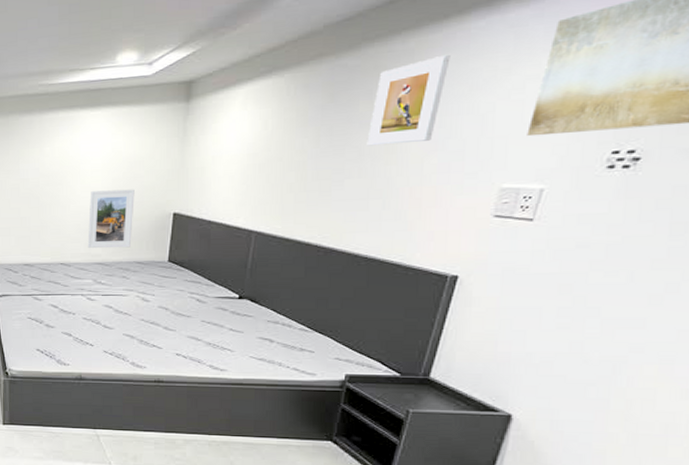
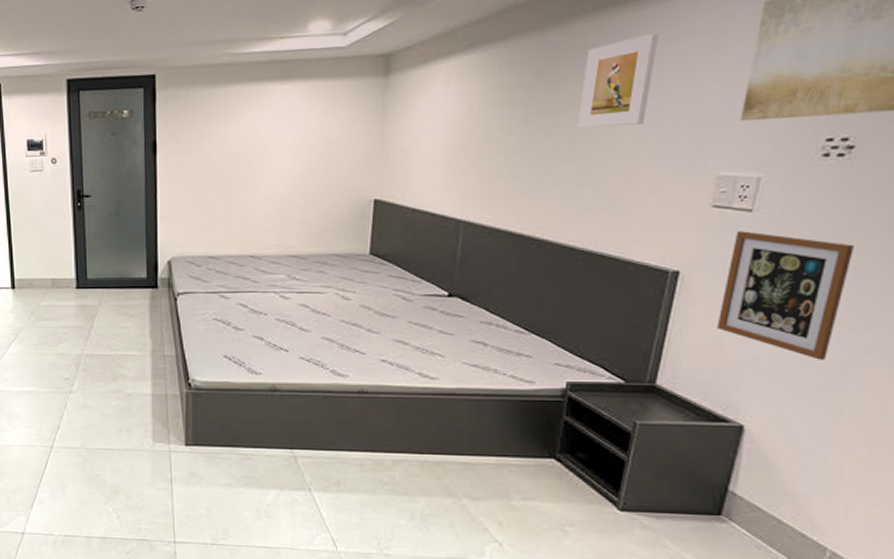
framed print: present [87,189,135,249] -> none [279,172,331,240]
picture frame: none [492,239,634,357] -> present [717,231,855,360]

